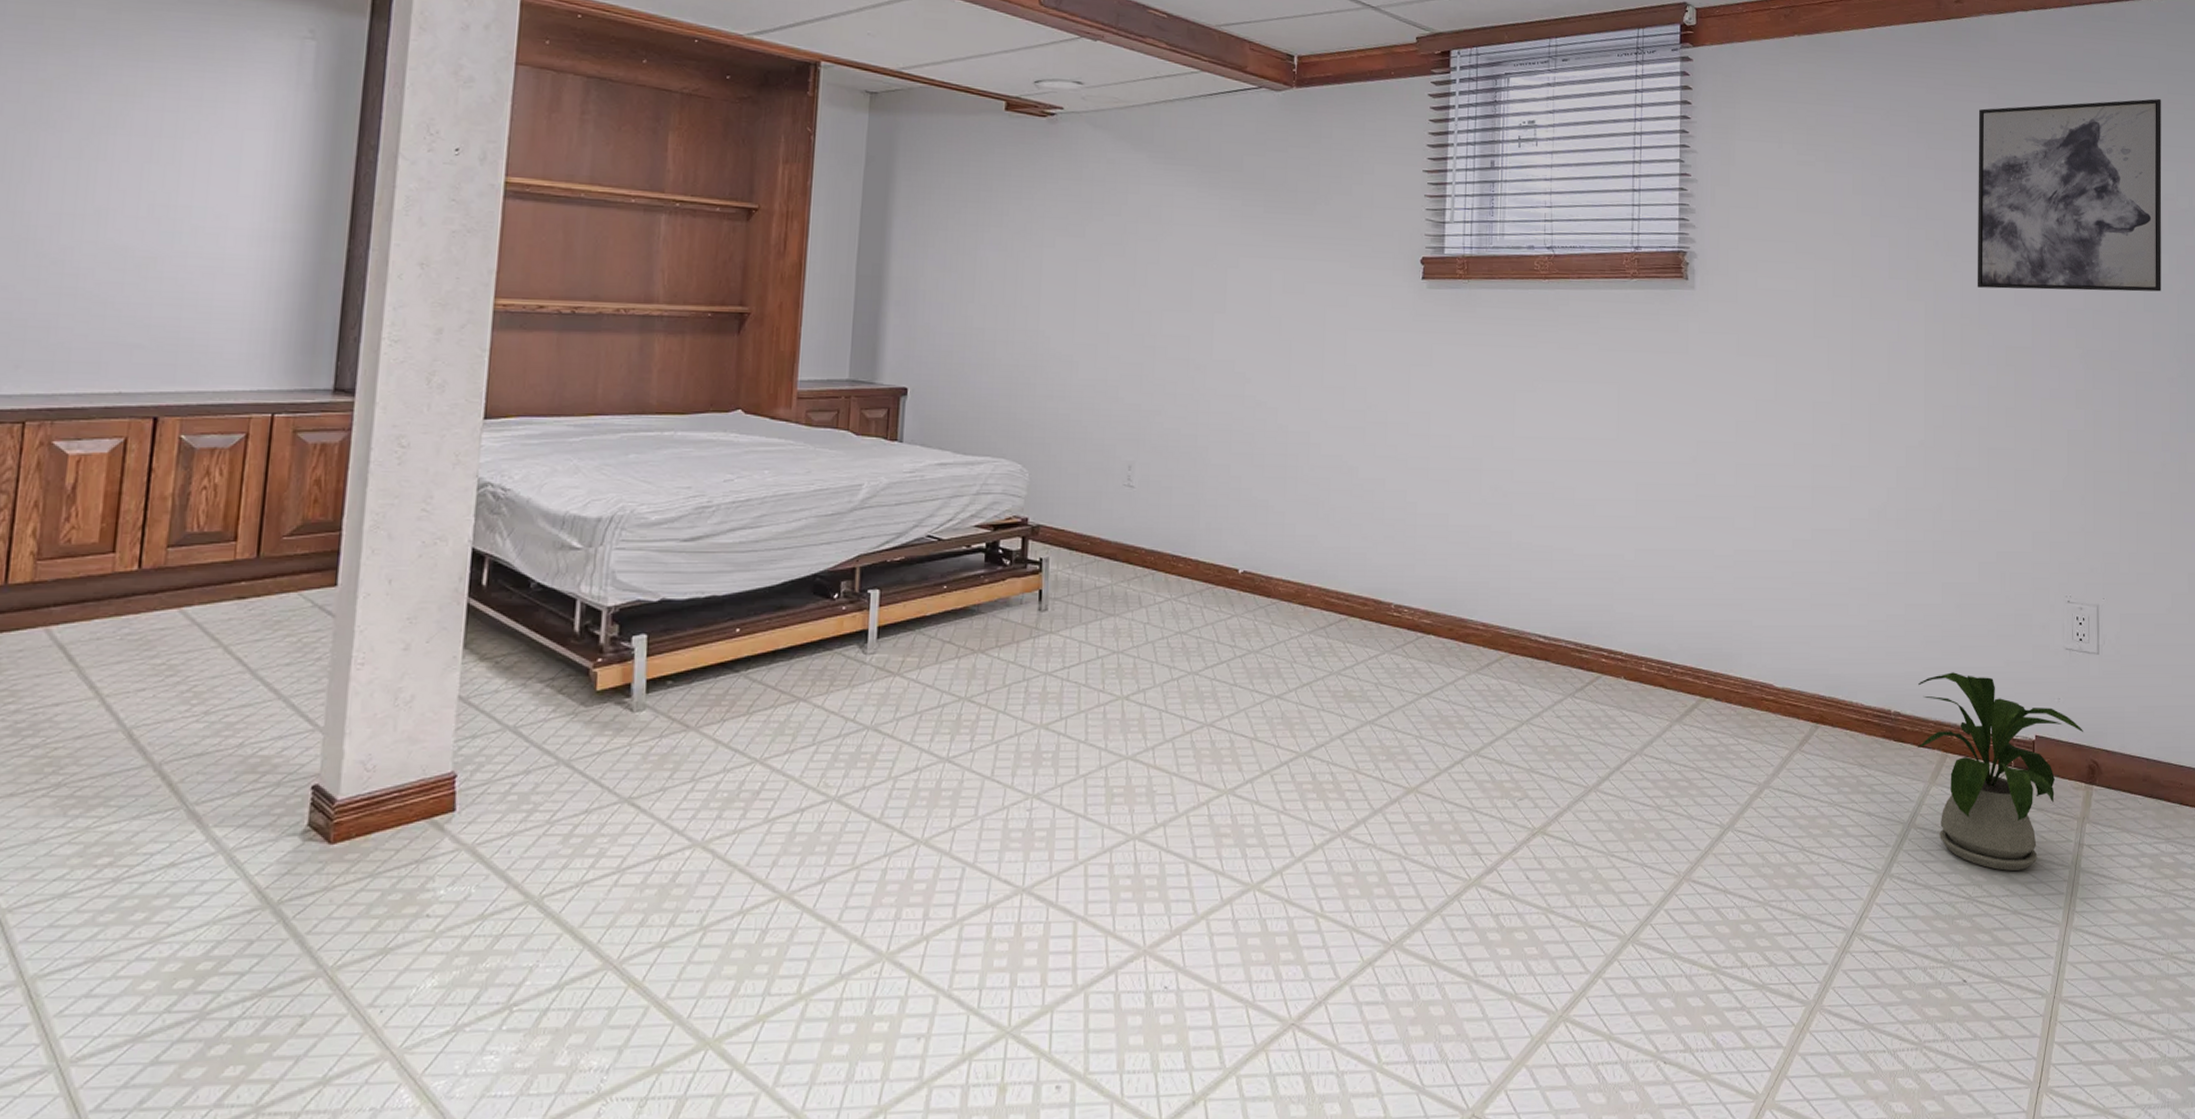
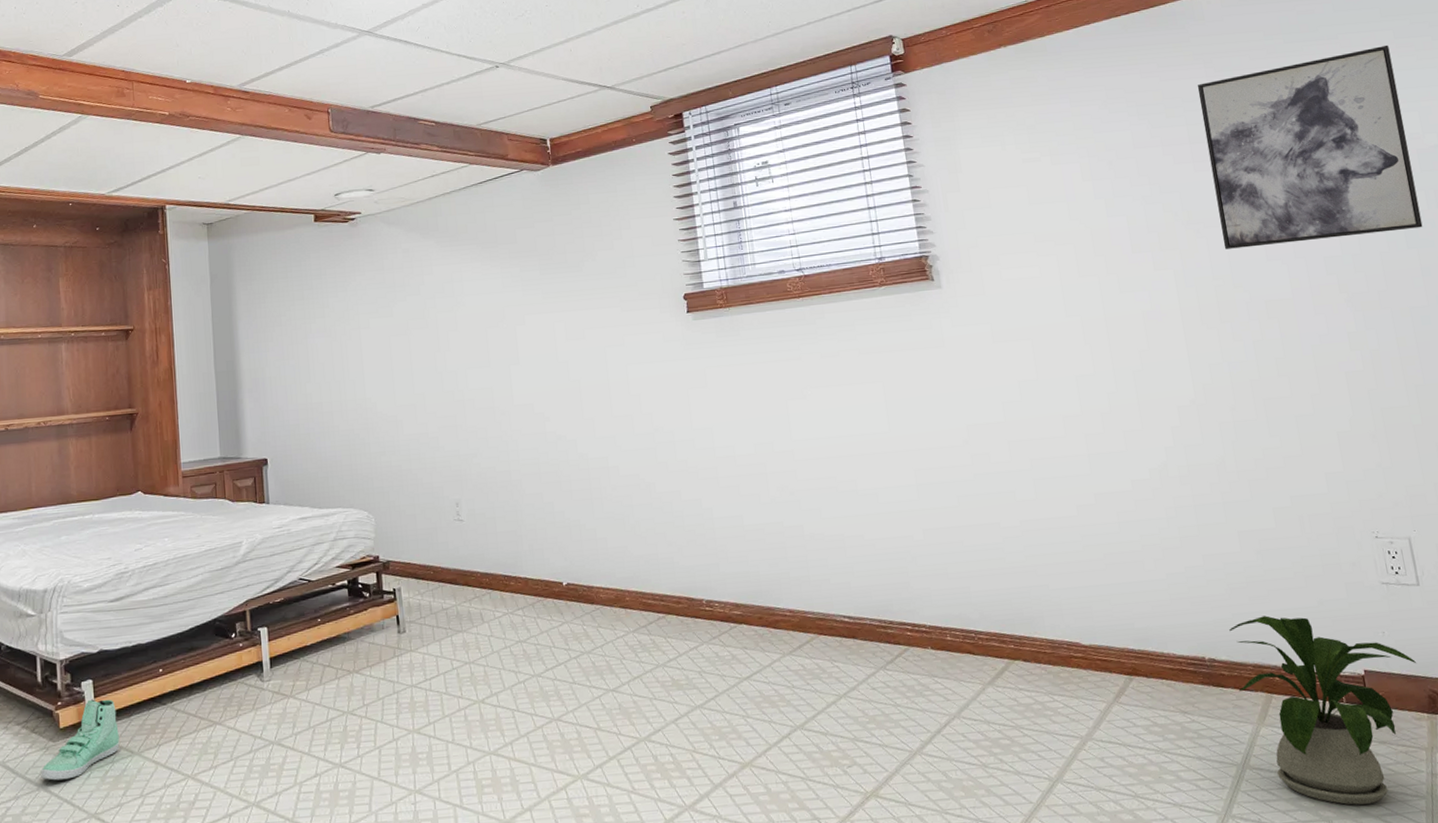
sneaker: none [563,658,674,754] -> present [40,699,120,781]

